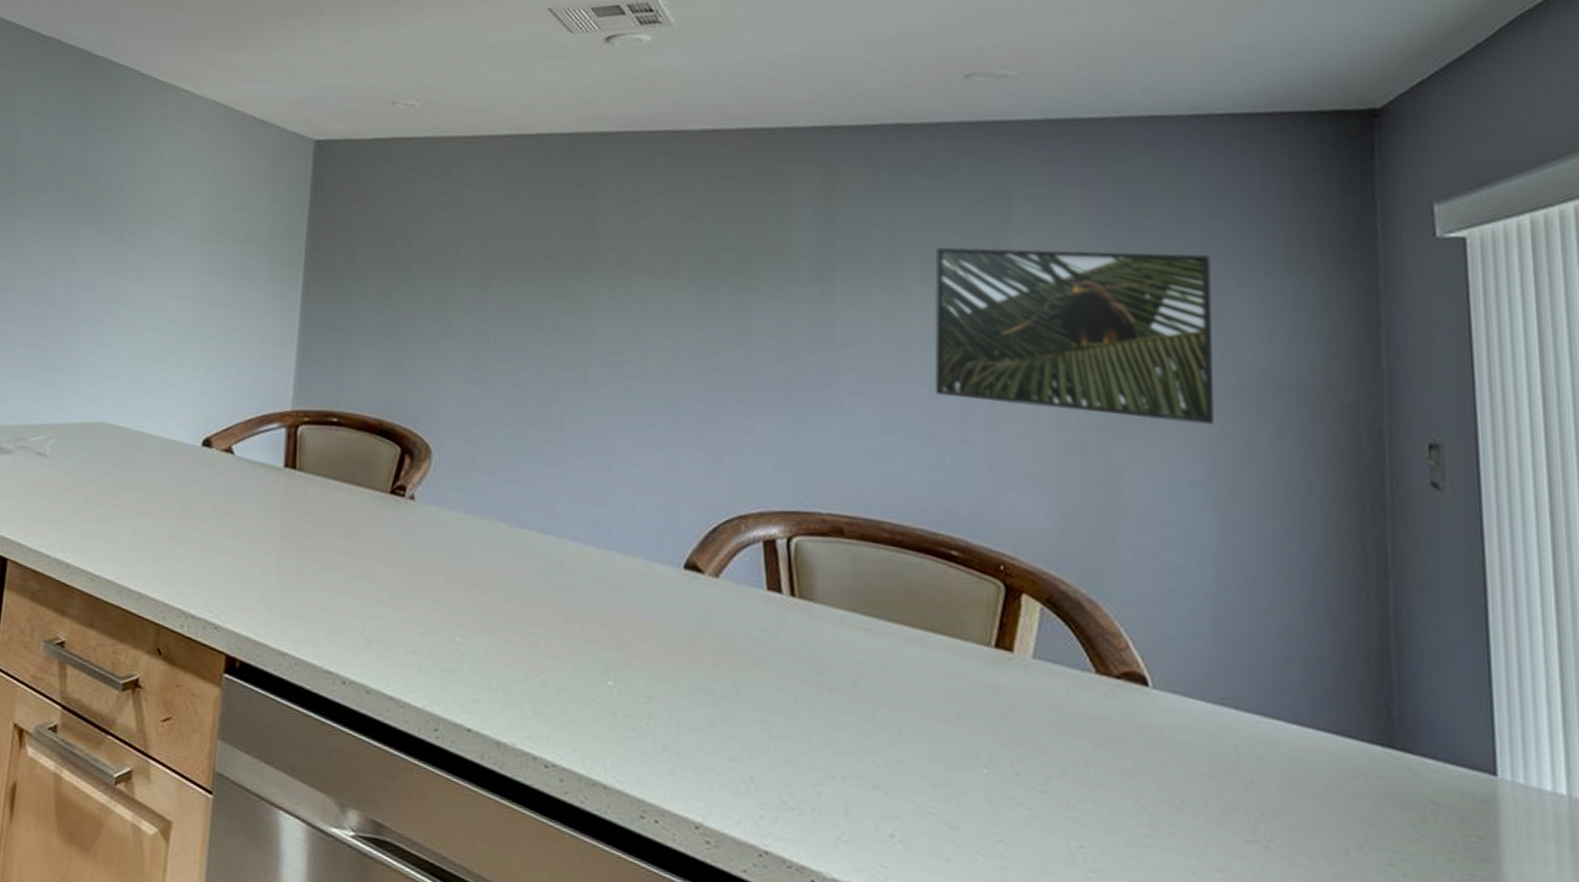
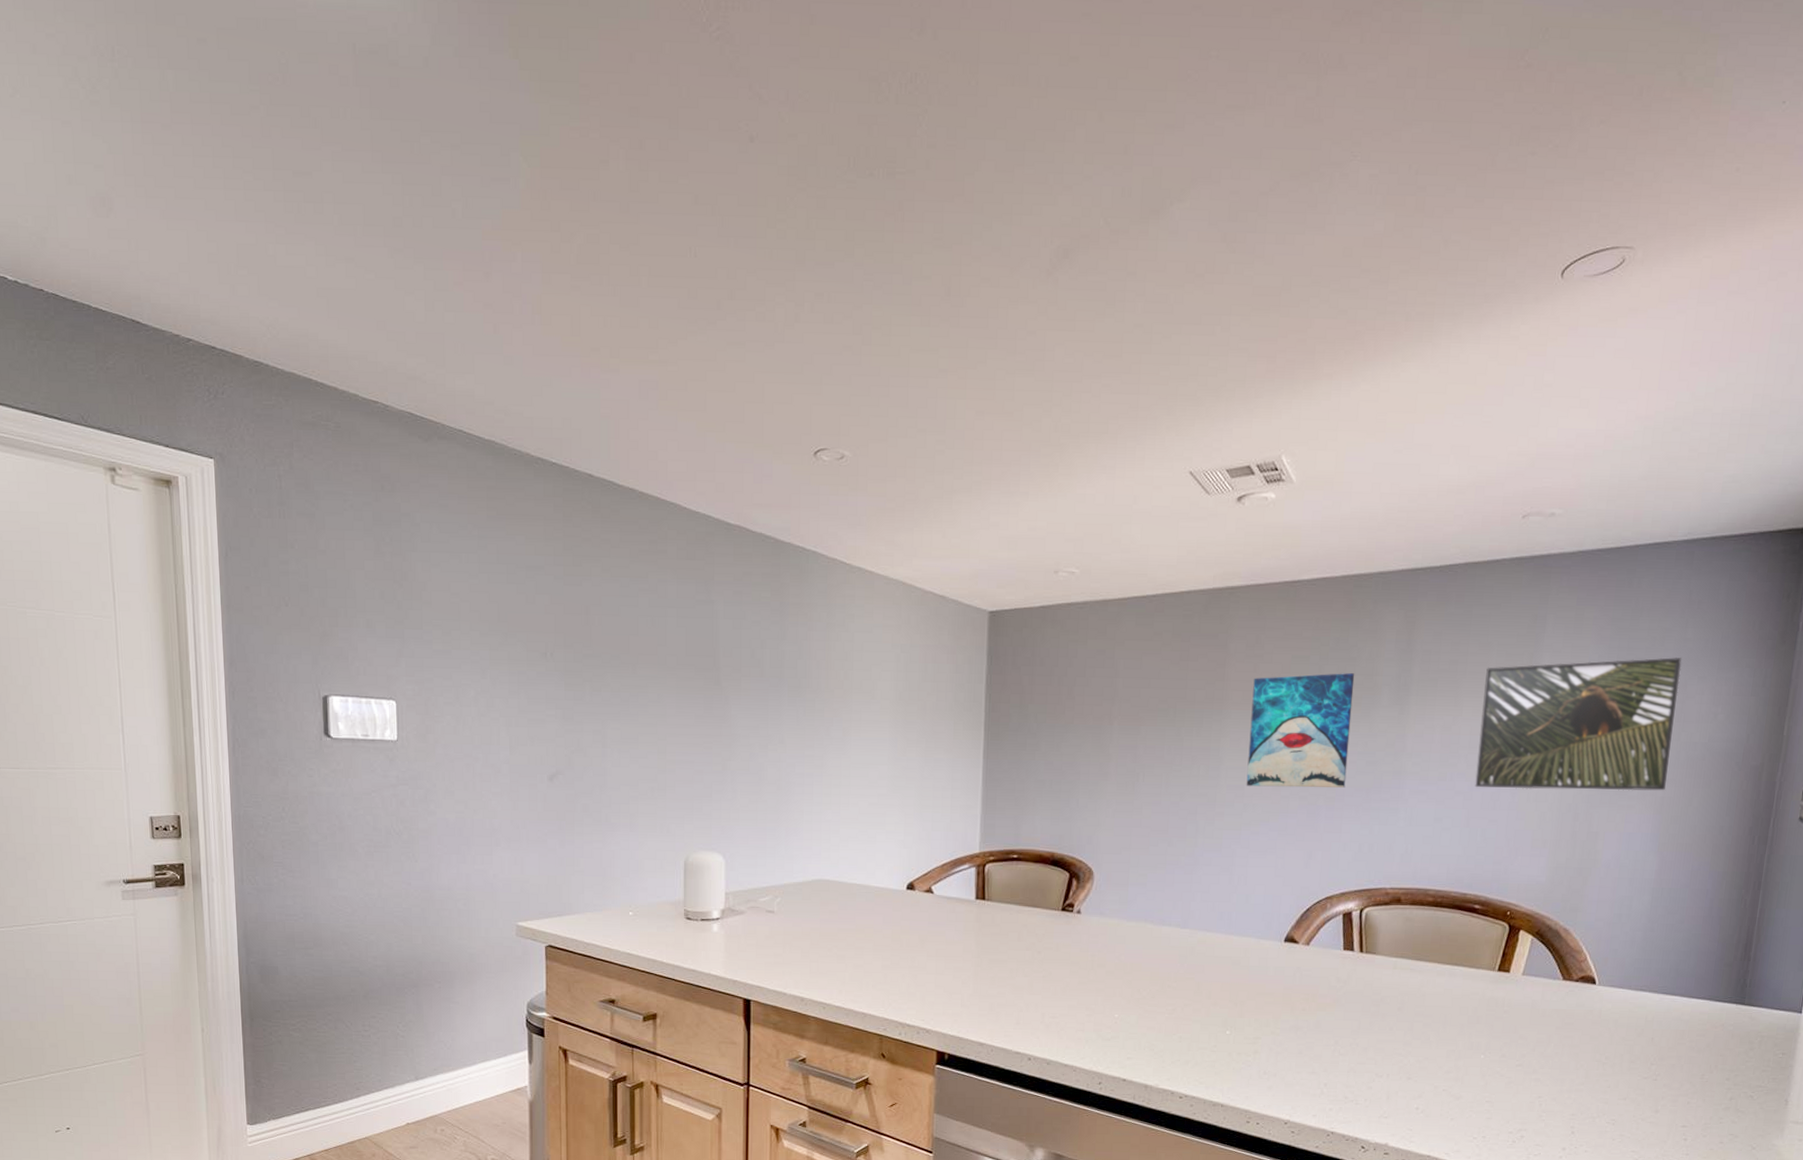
wall art: none [625,236,761,378] -> present [1246,673,1355,788]

